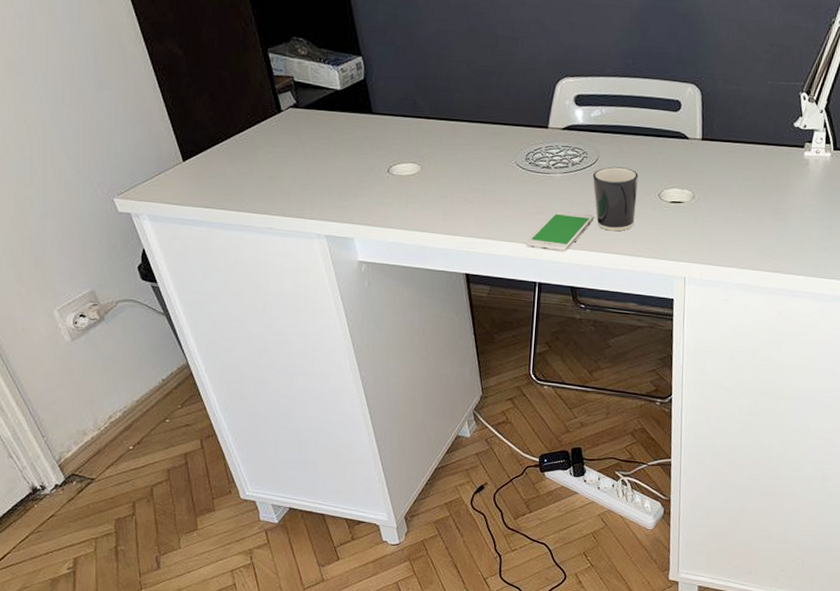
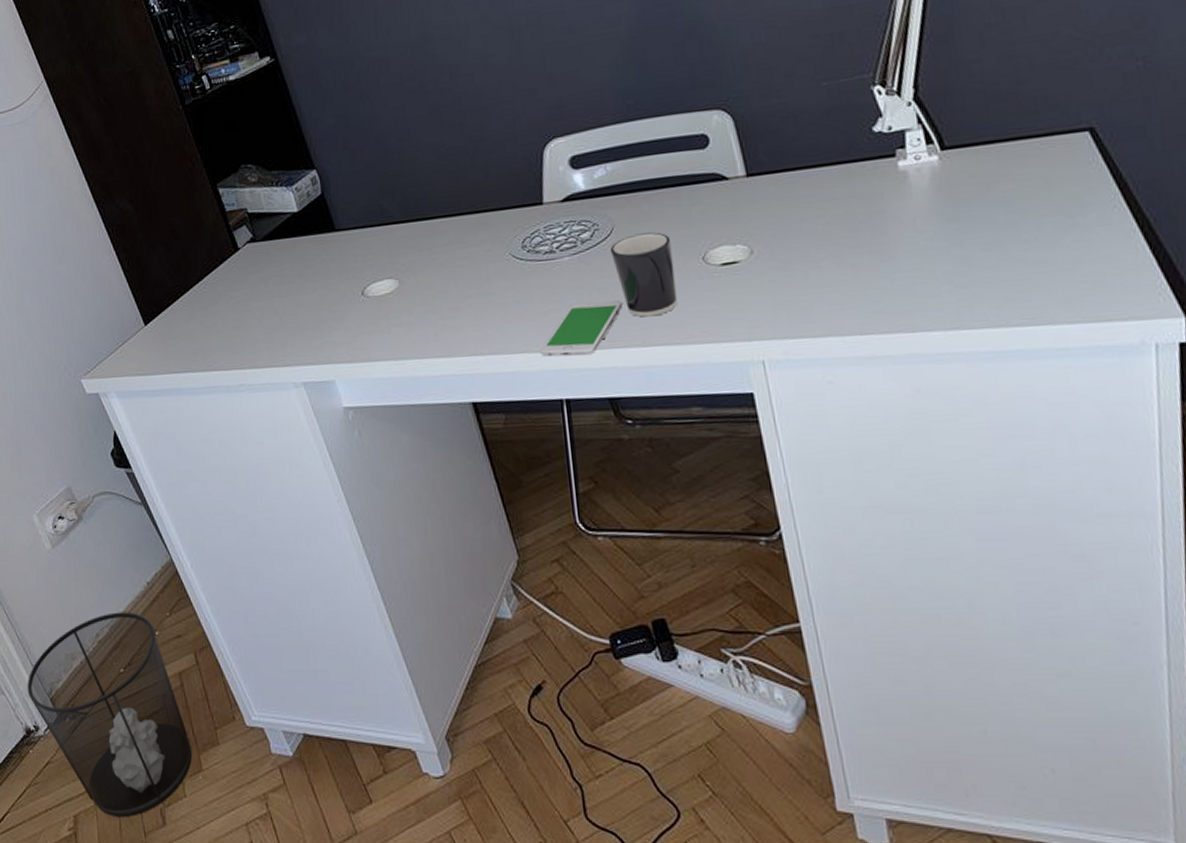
waste bin: none [36,400,190,562] -> present [27,612,193,818]

